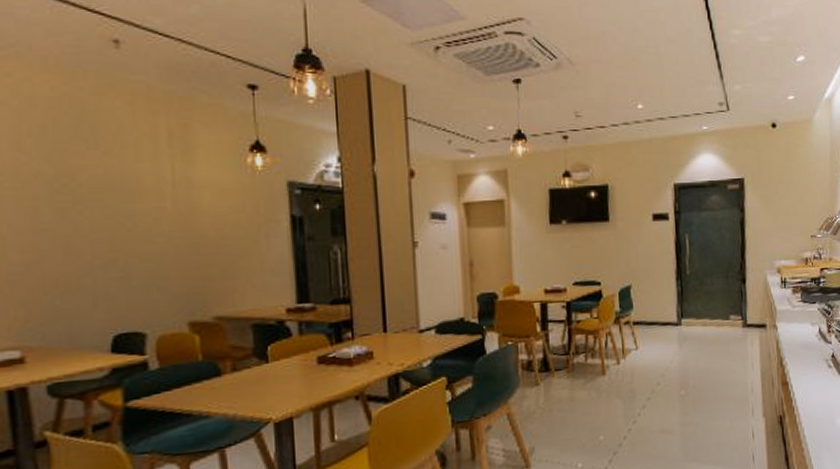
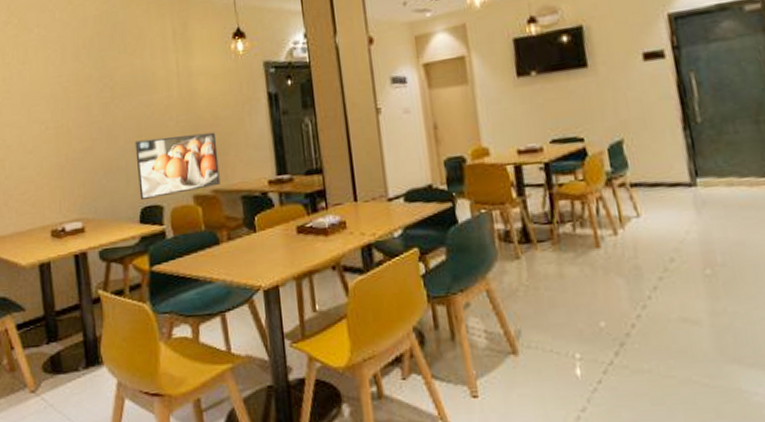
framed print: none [107,253,225,325] -> present [135,132,220,200]

